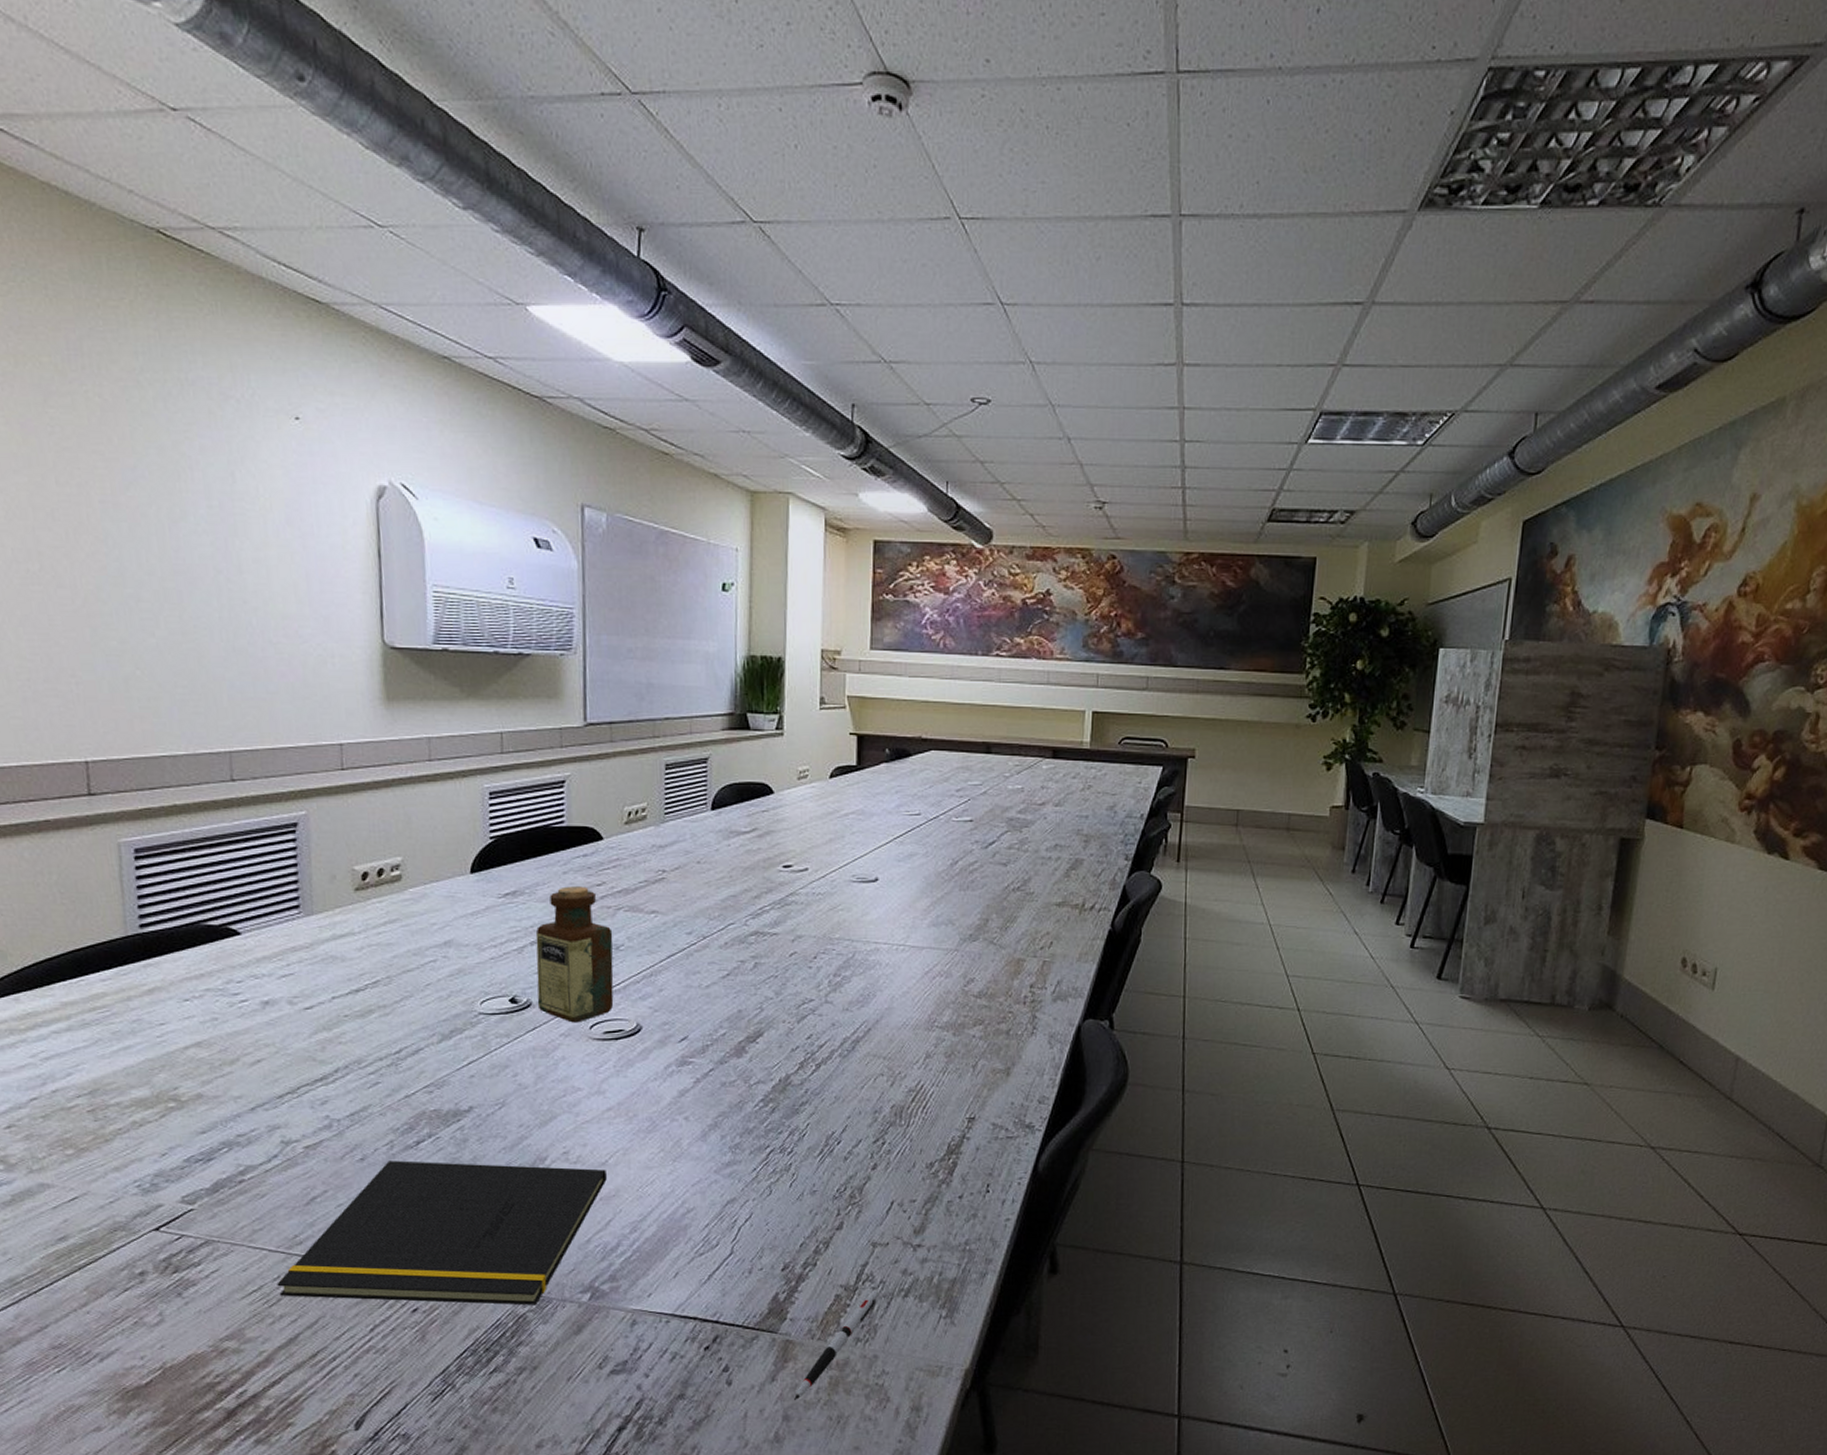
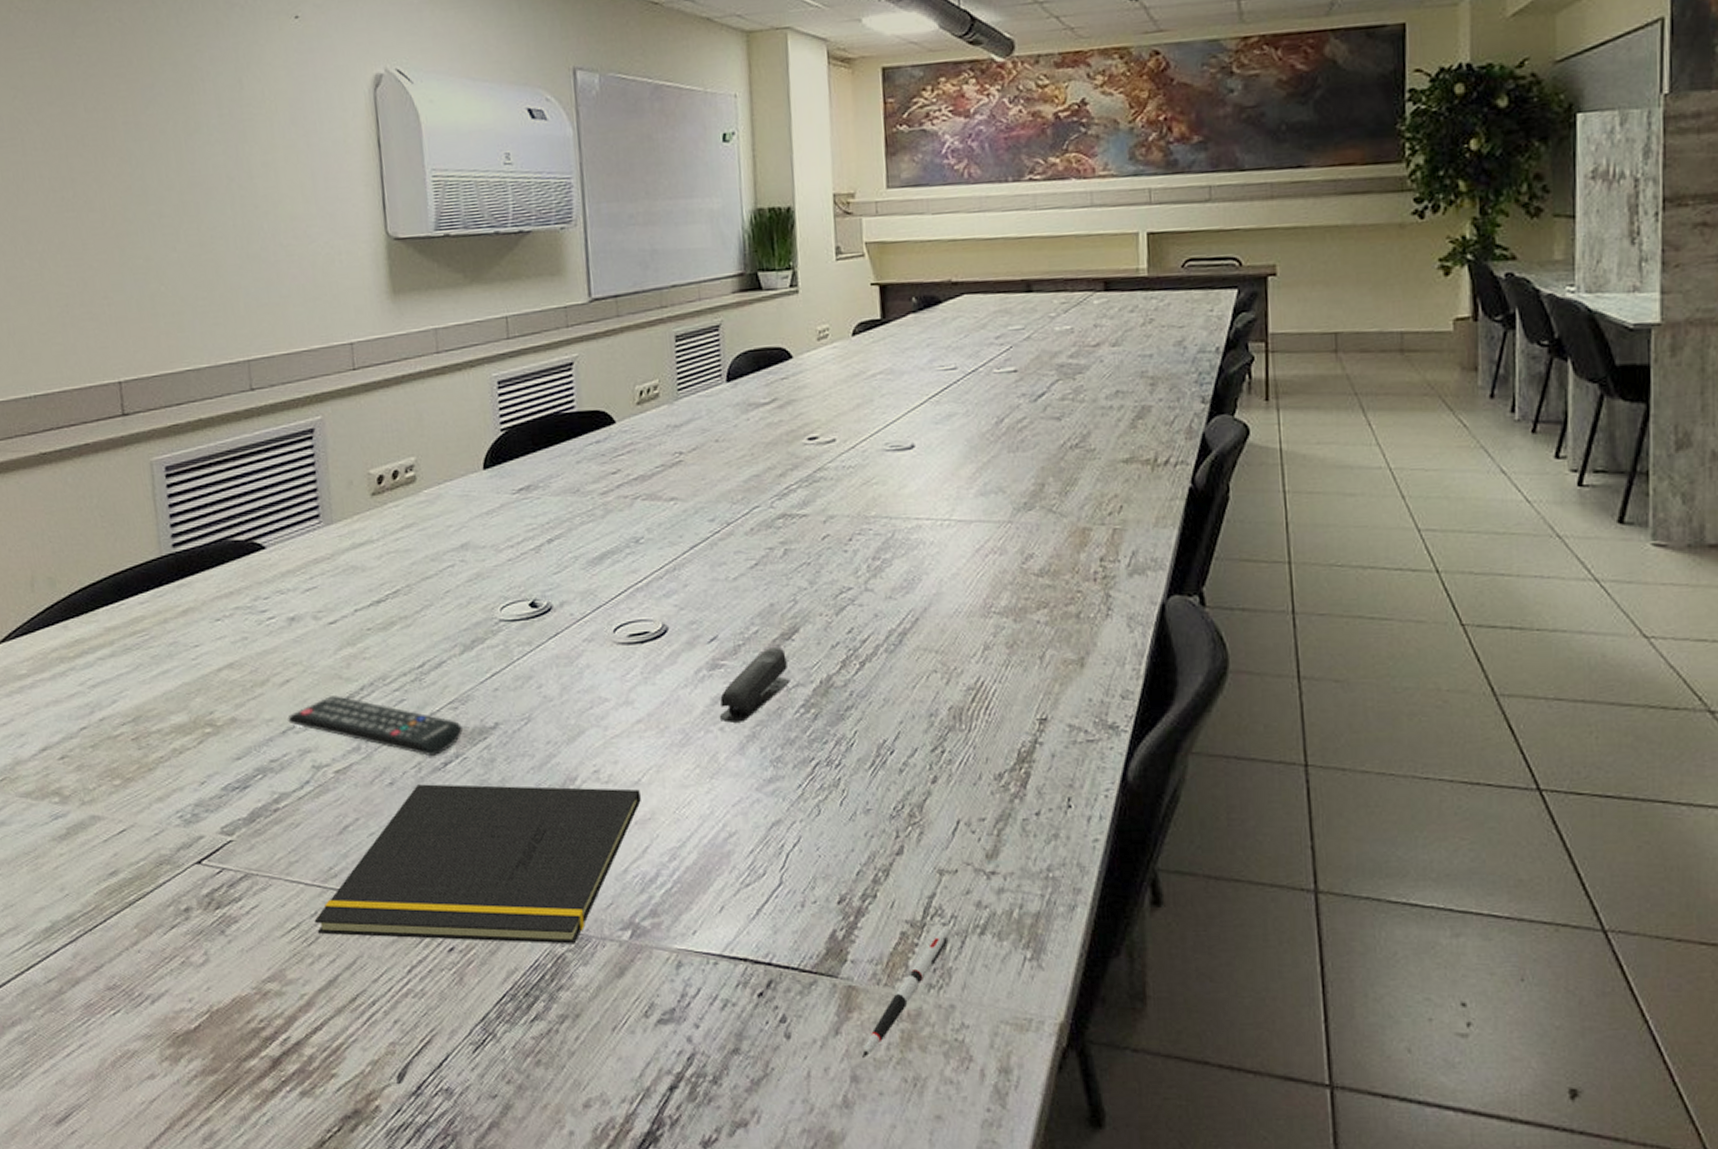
remote control: none [257,1077,437,1134] -> present [288,696,463,756]
bottle: present [535,886,614,1023] -> none [552,475,637,626]
stapler: none [684,1047,752,1113] -> present [719,646,790,723]

